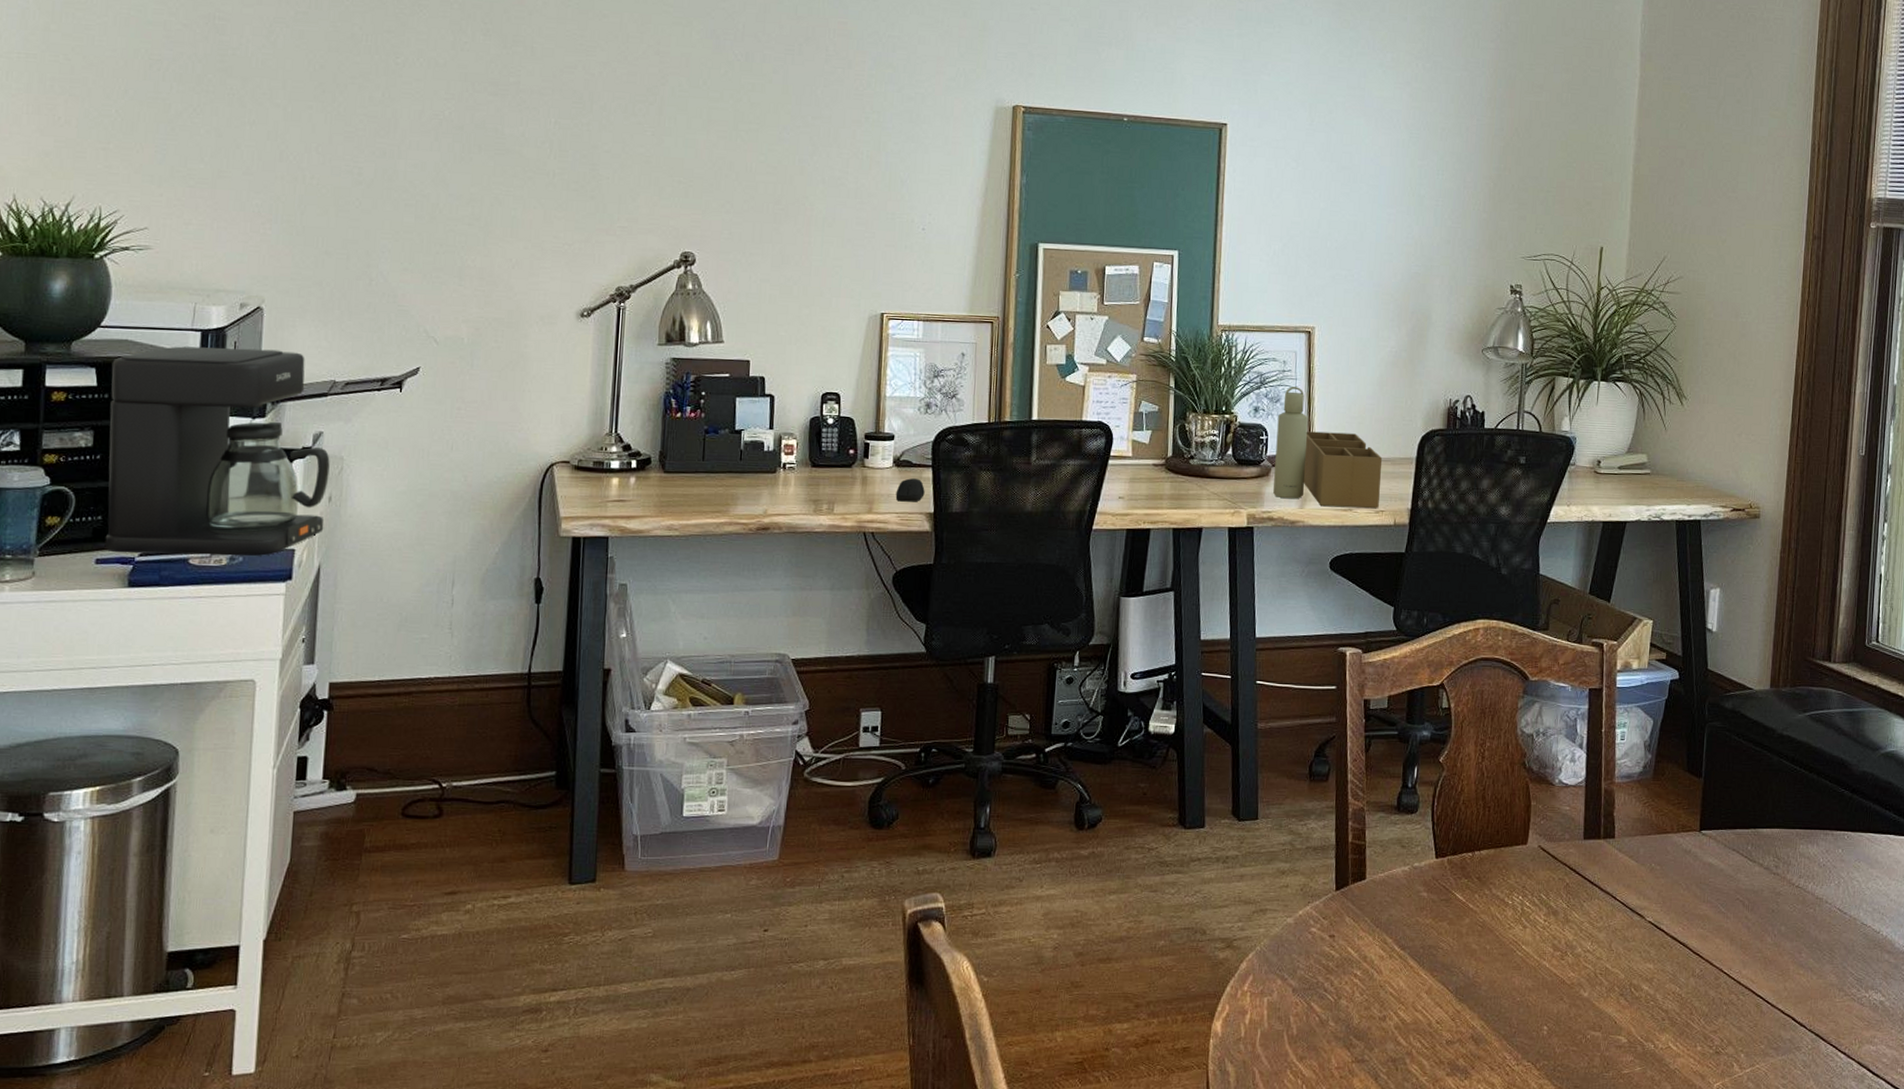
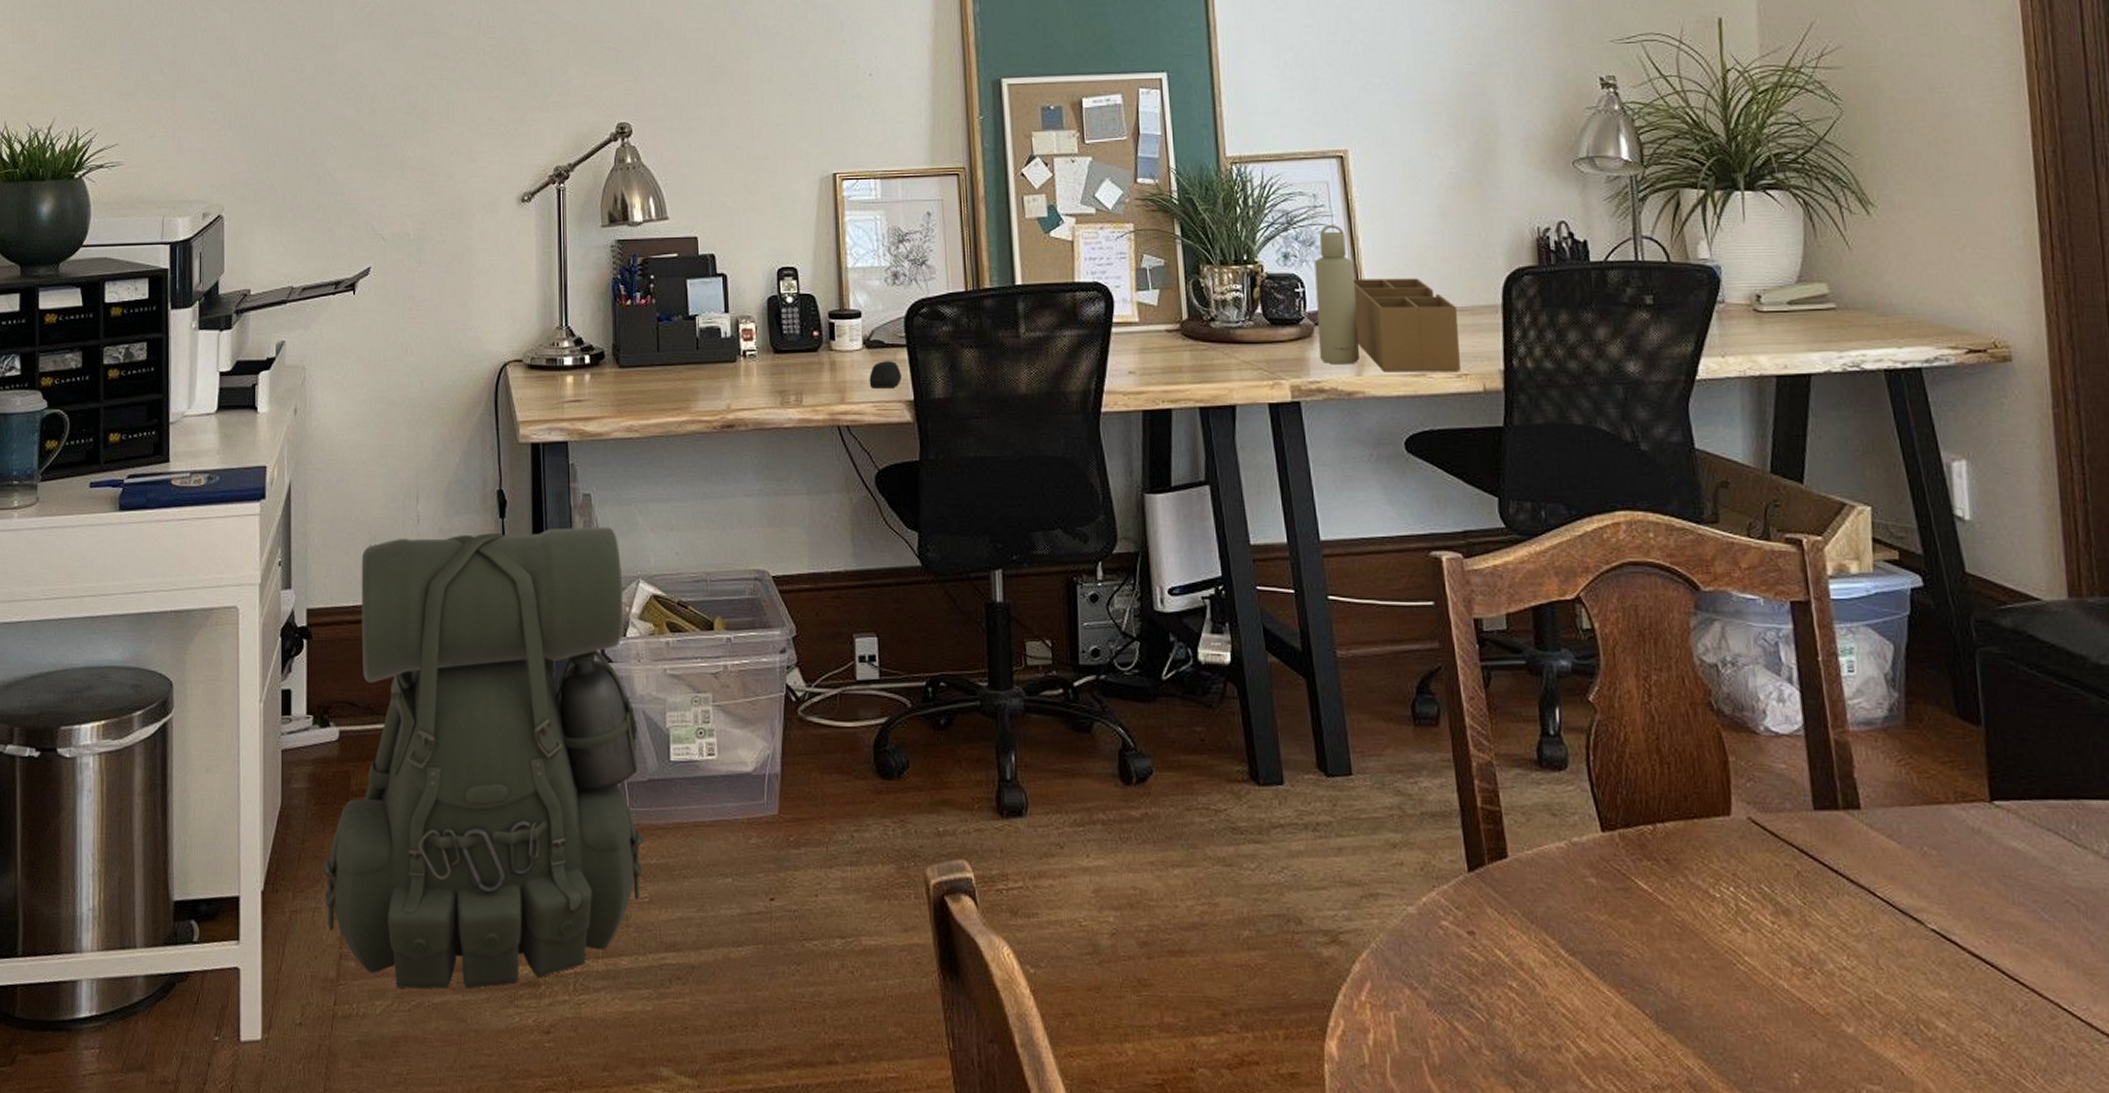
coffee maker: present [105,346,330,556] -> none [94,258,293,476]
backpack: none [329,613,655,1020] -> present [322,526,645,989]

